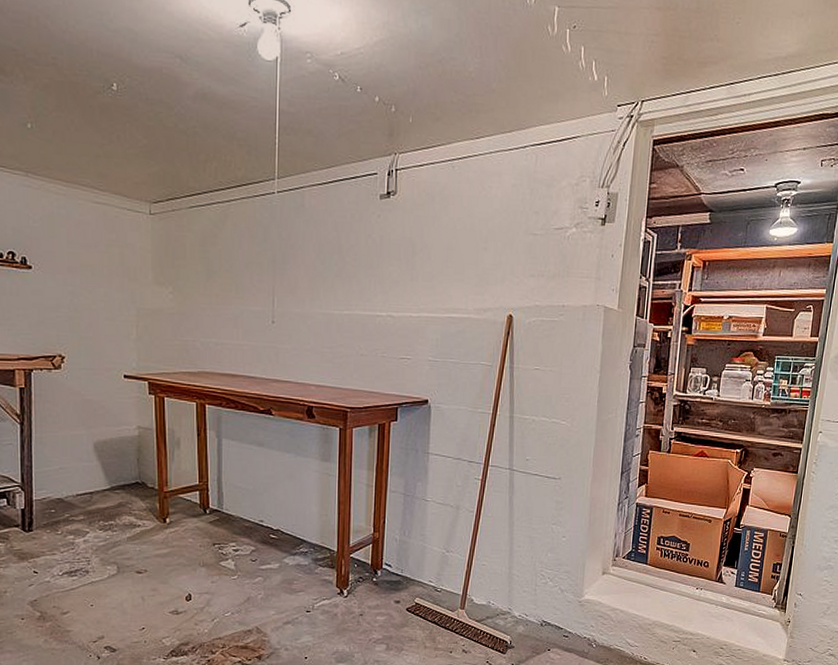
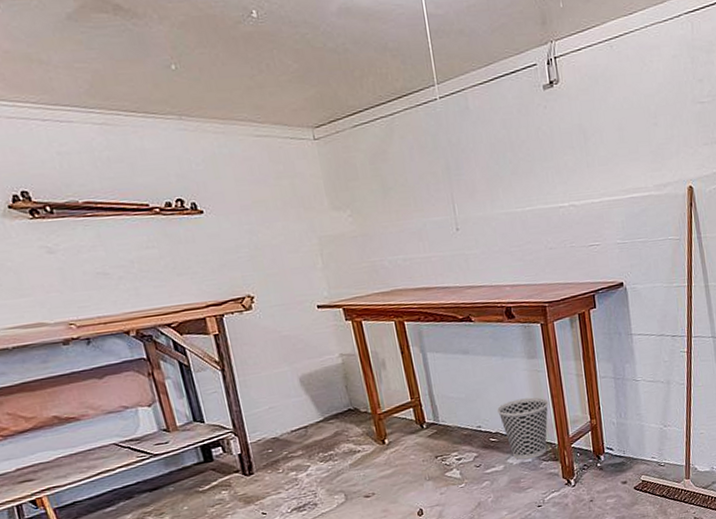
wastebasket: none [282,500,335,562] -> present [497,397,549,460]

